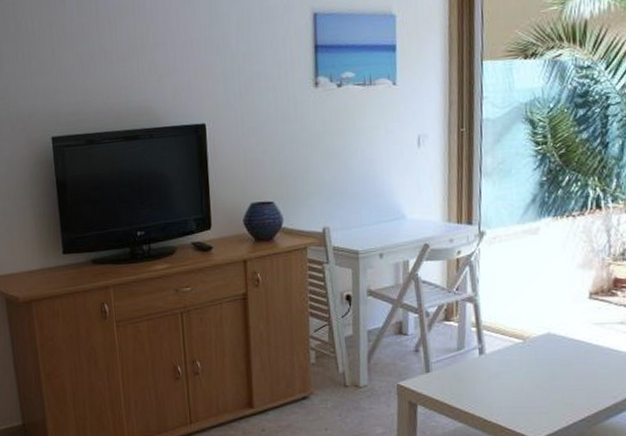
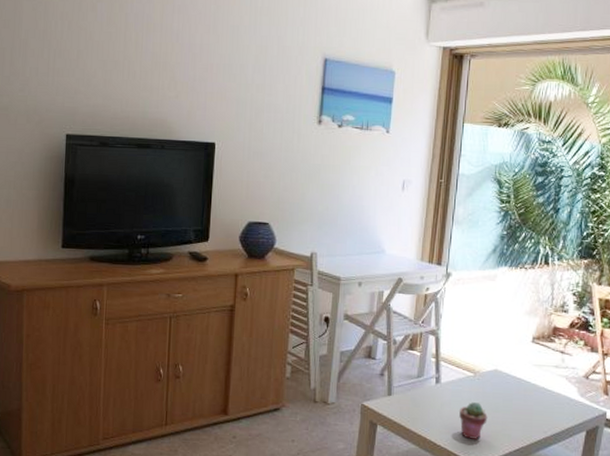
potted succulent: none [510,371,544,412] -> present [459,402,488,439]

